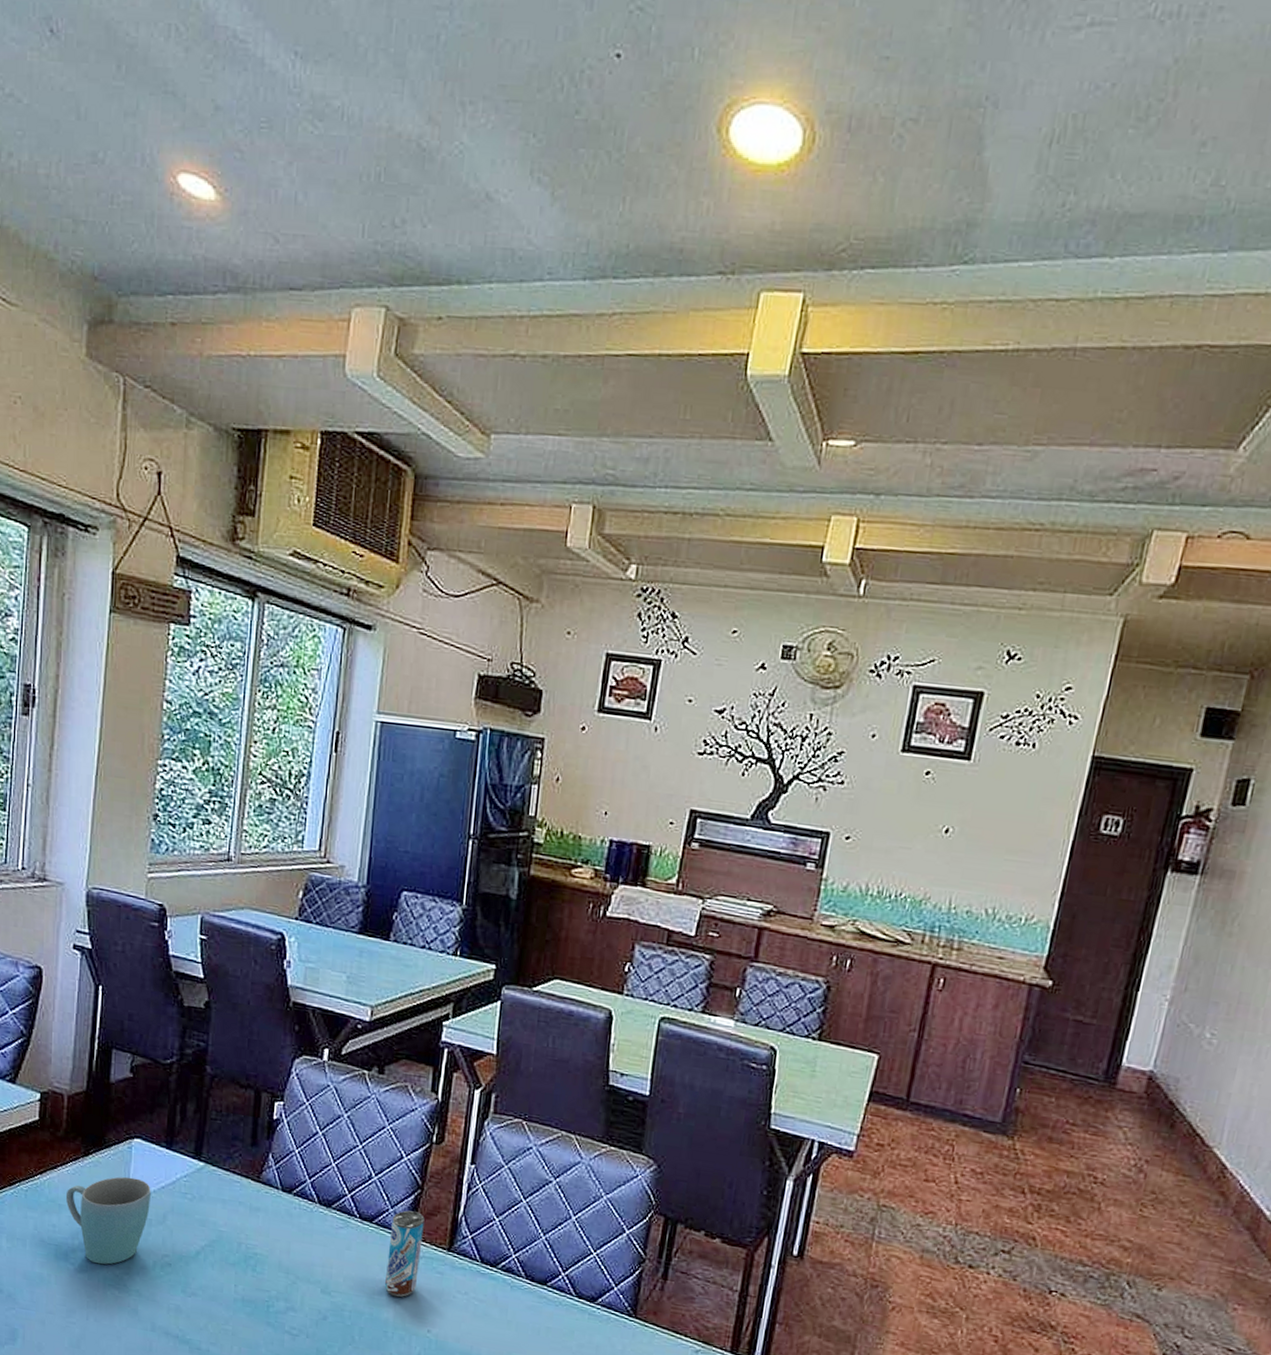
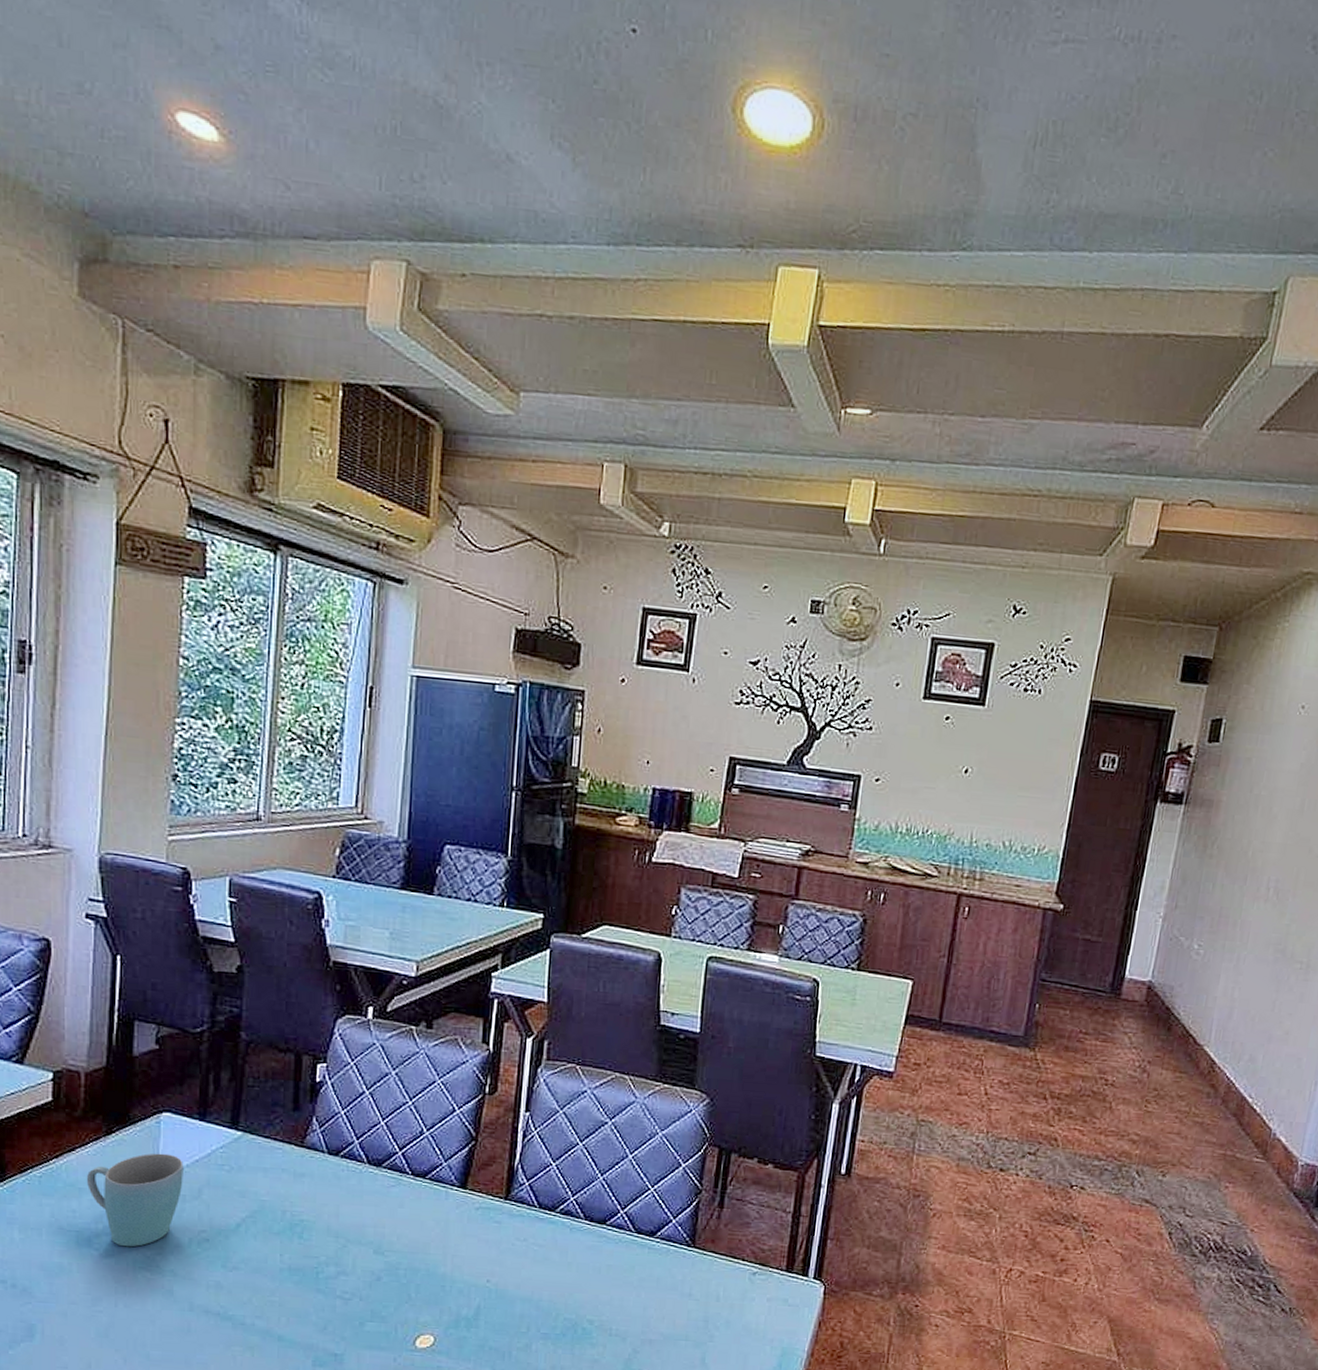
beverage can: present [385,1210,425,1297] -> none [441,1163,480,1251]

